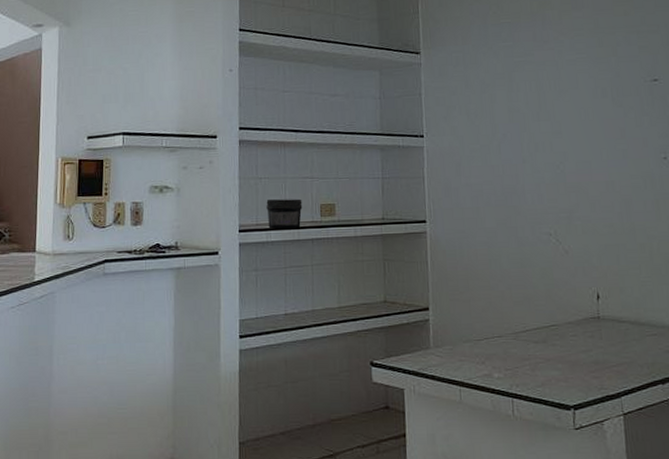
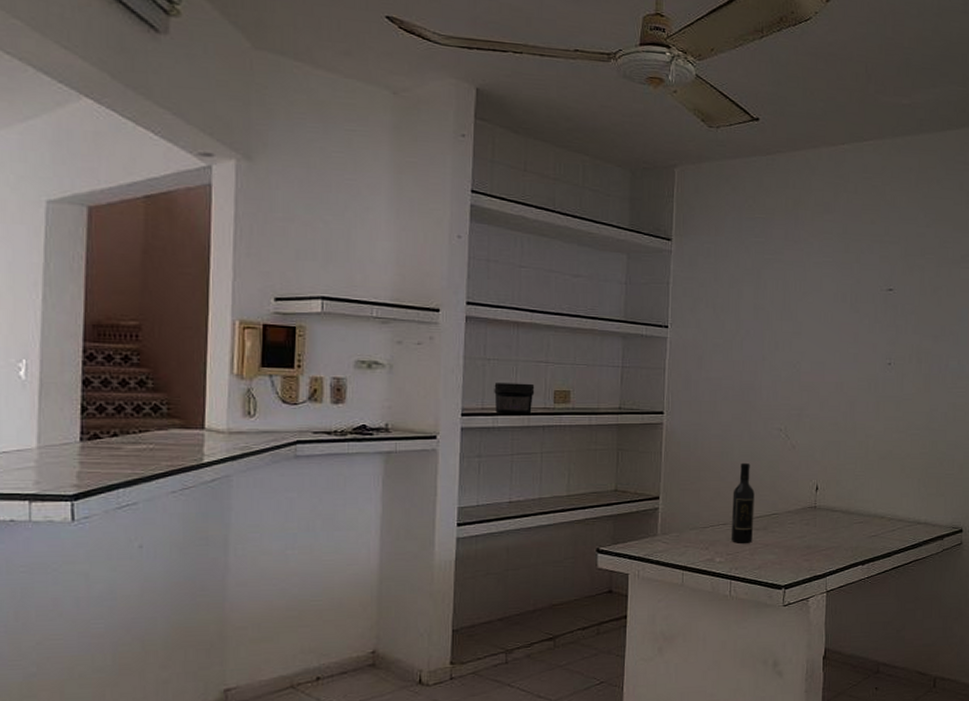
wine bottle: none [505,270,532,358] -> present [730,462,755,543]

